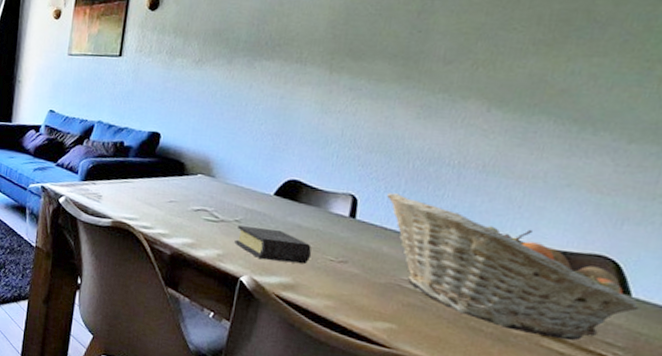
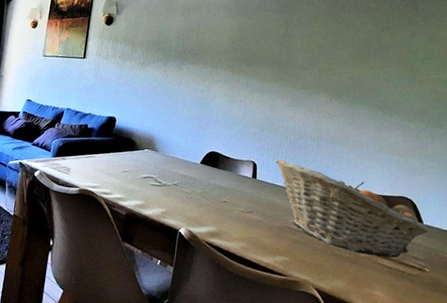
book: present [234,225,312,265] -> none [174,188,229,216]

